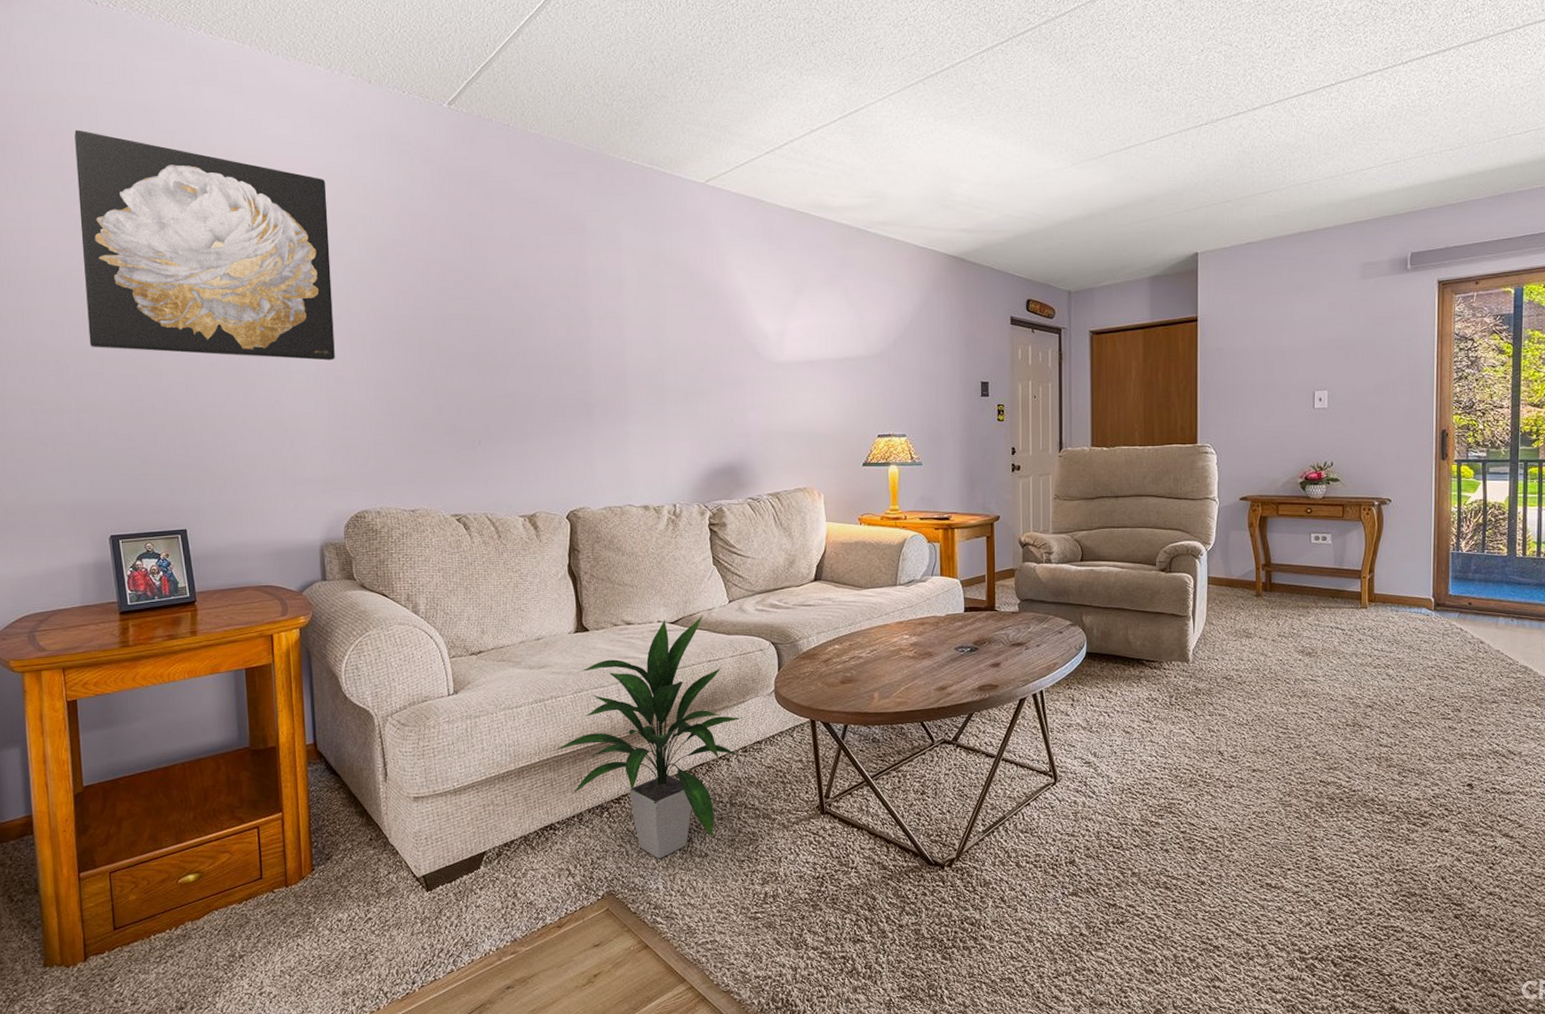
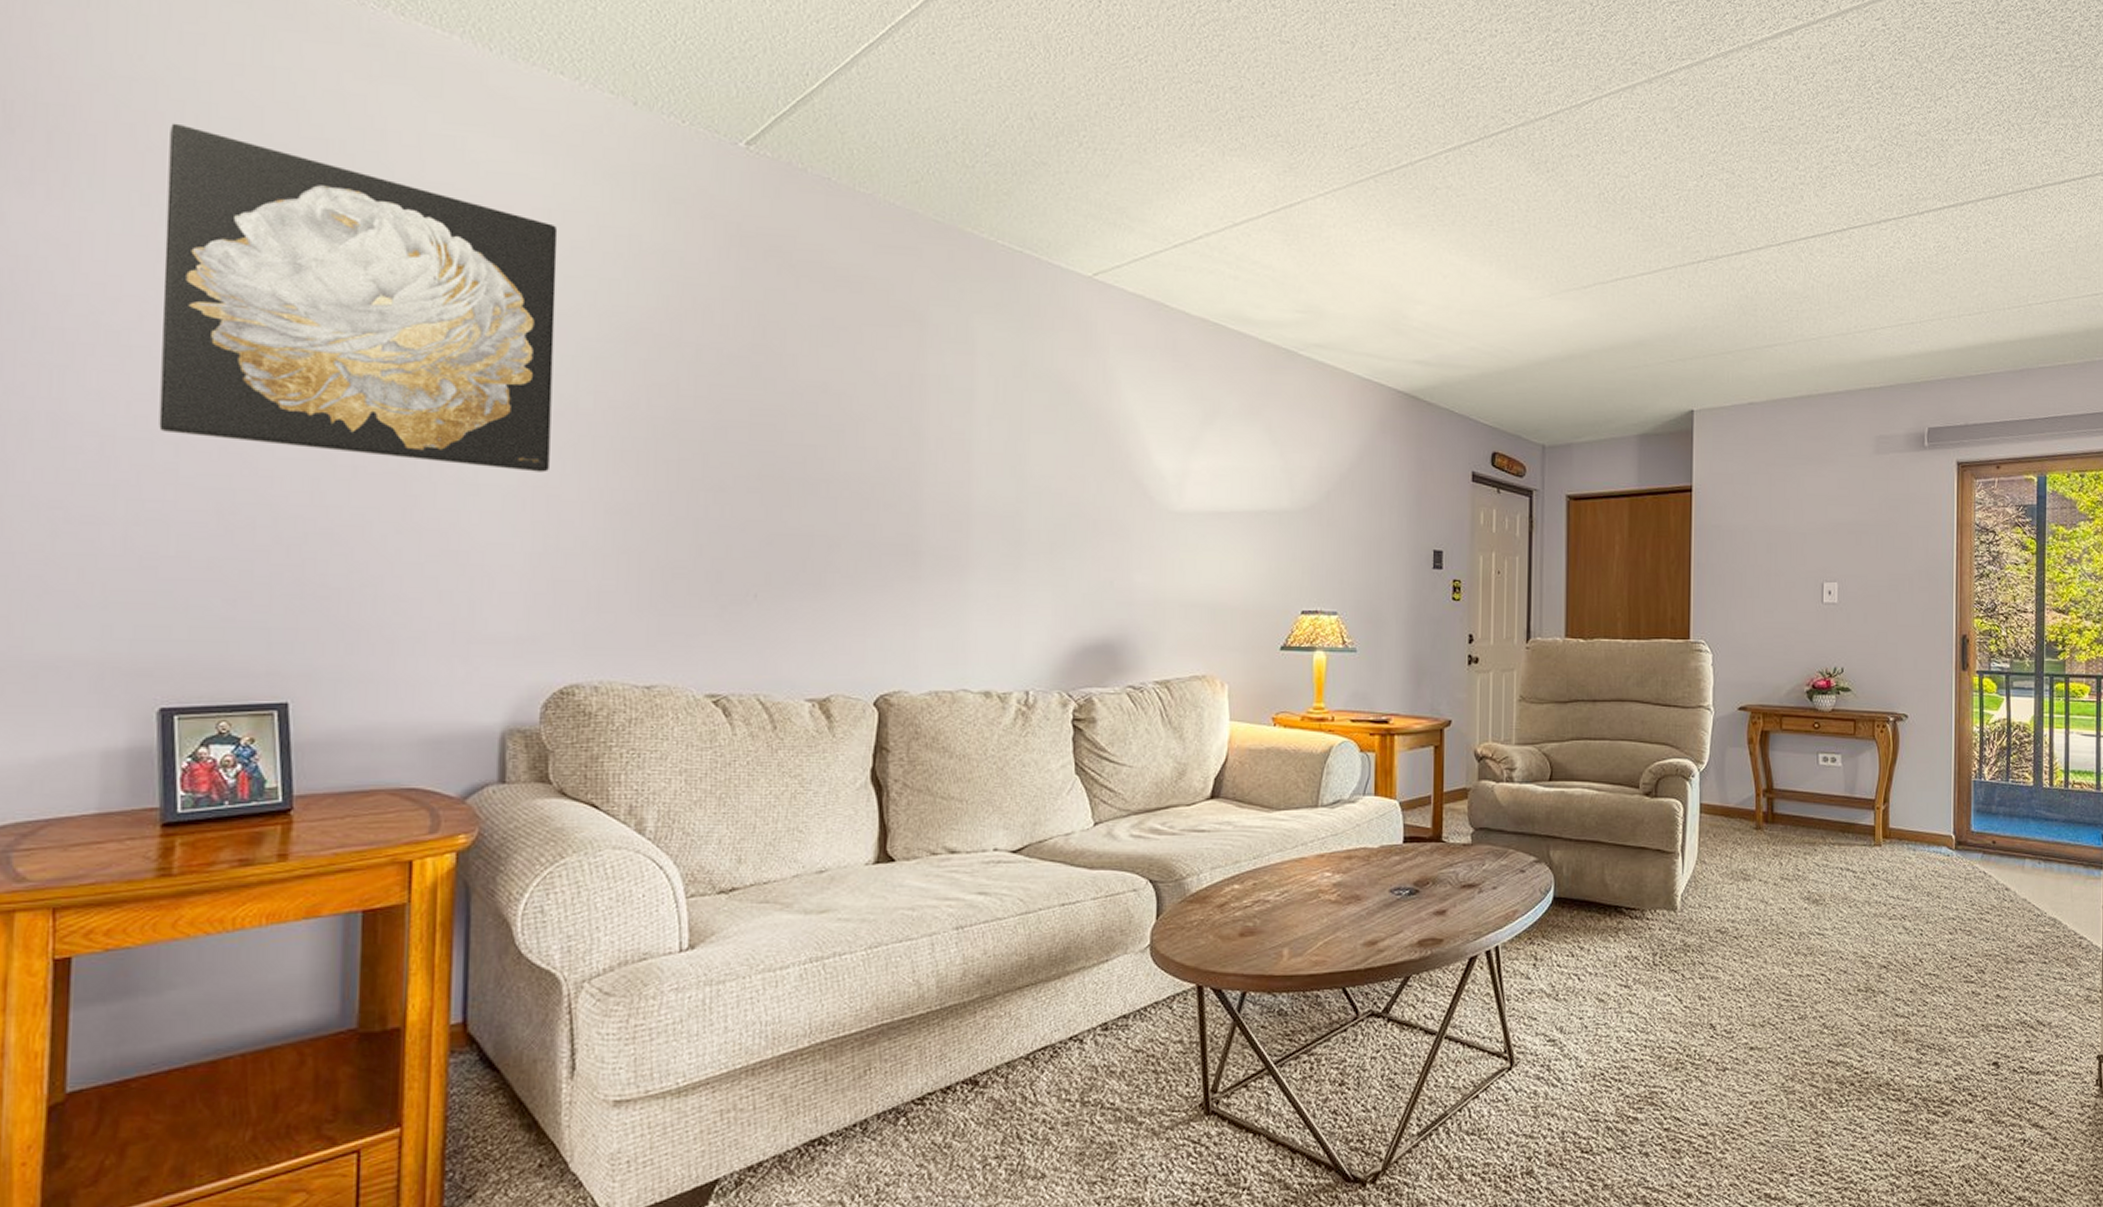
indoor plant: present [554,616,741,858] -> none [833,843,1102,1182]

